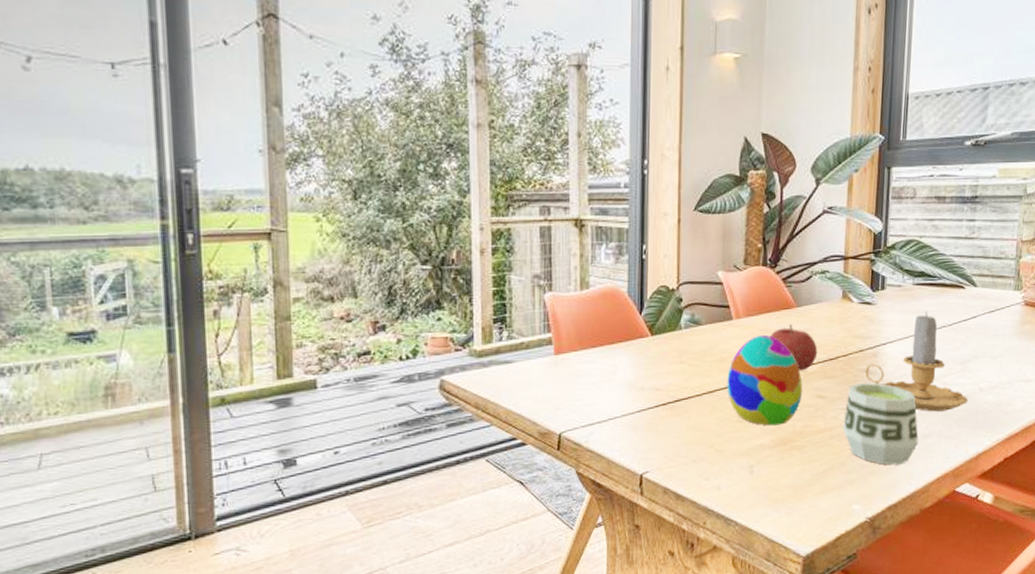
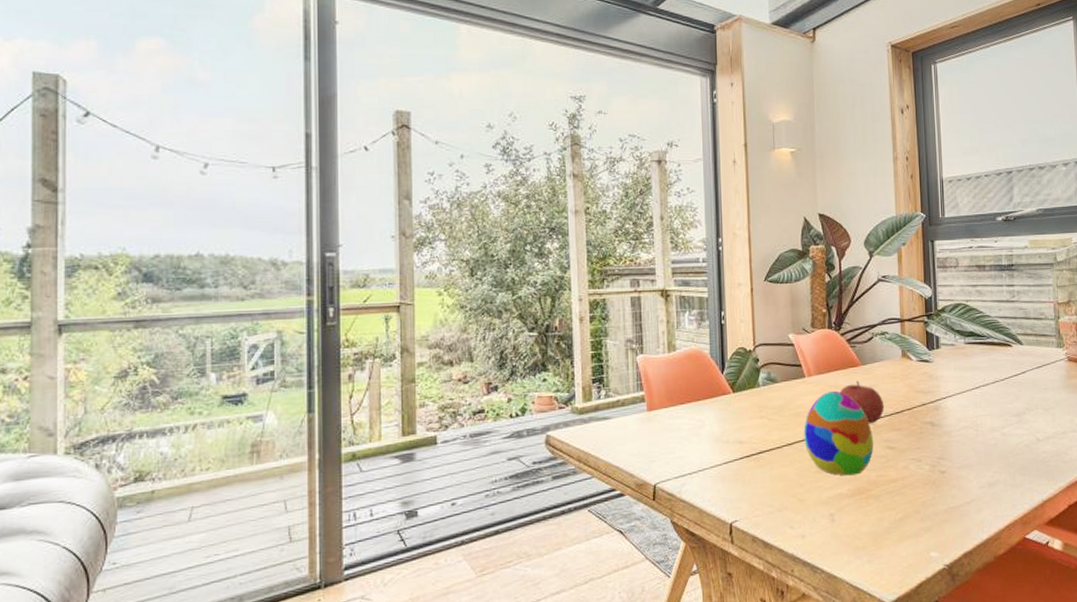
cup: present [843,382,919,465] -> none [914,434,986,513]
candle: present [864,311,968,412] -> none [929,367,1027,462]

